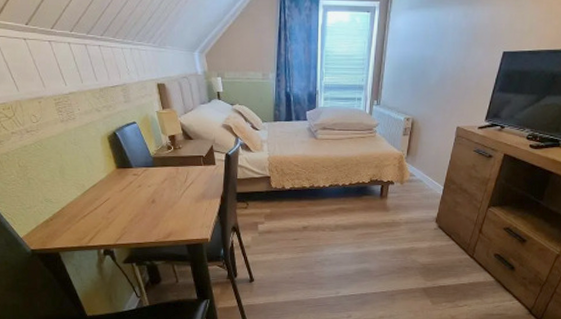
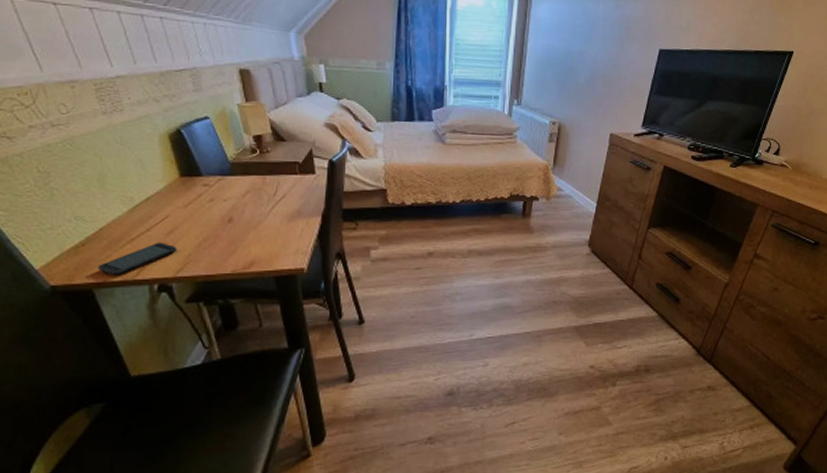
smartphone: none [61,218,117,243] -> present [97,242,178,276]

